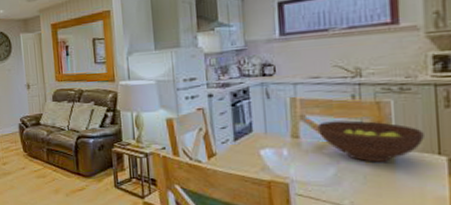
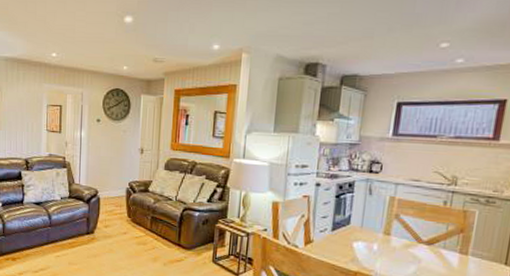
fruit bowl: present [317,120,424,162] -> none [408,223,497,266]

